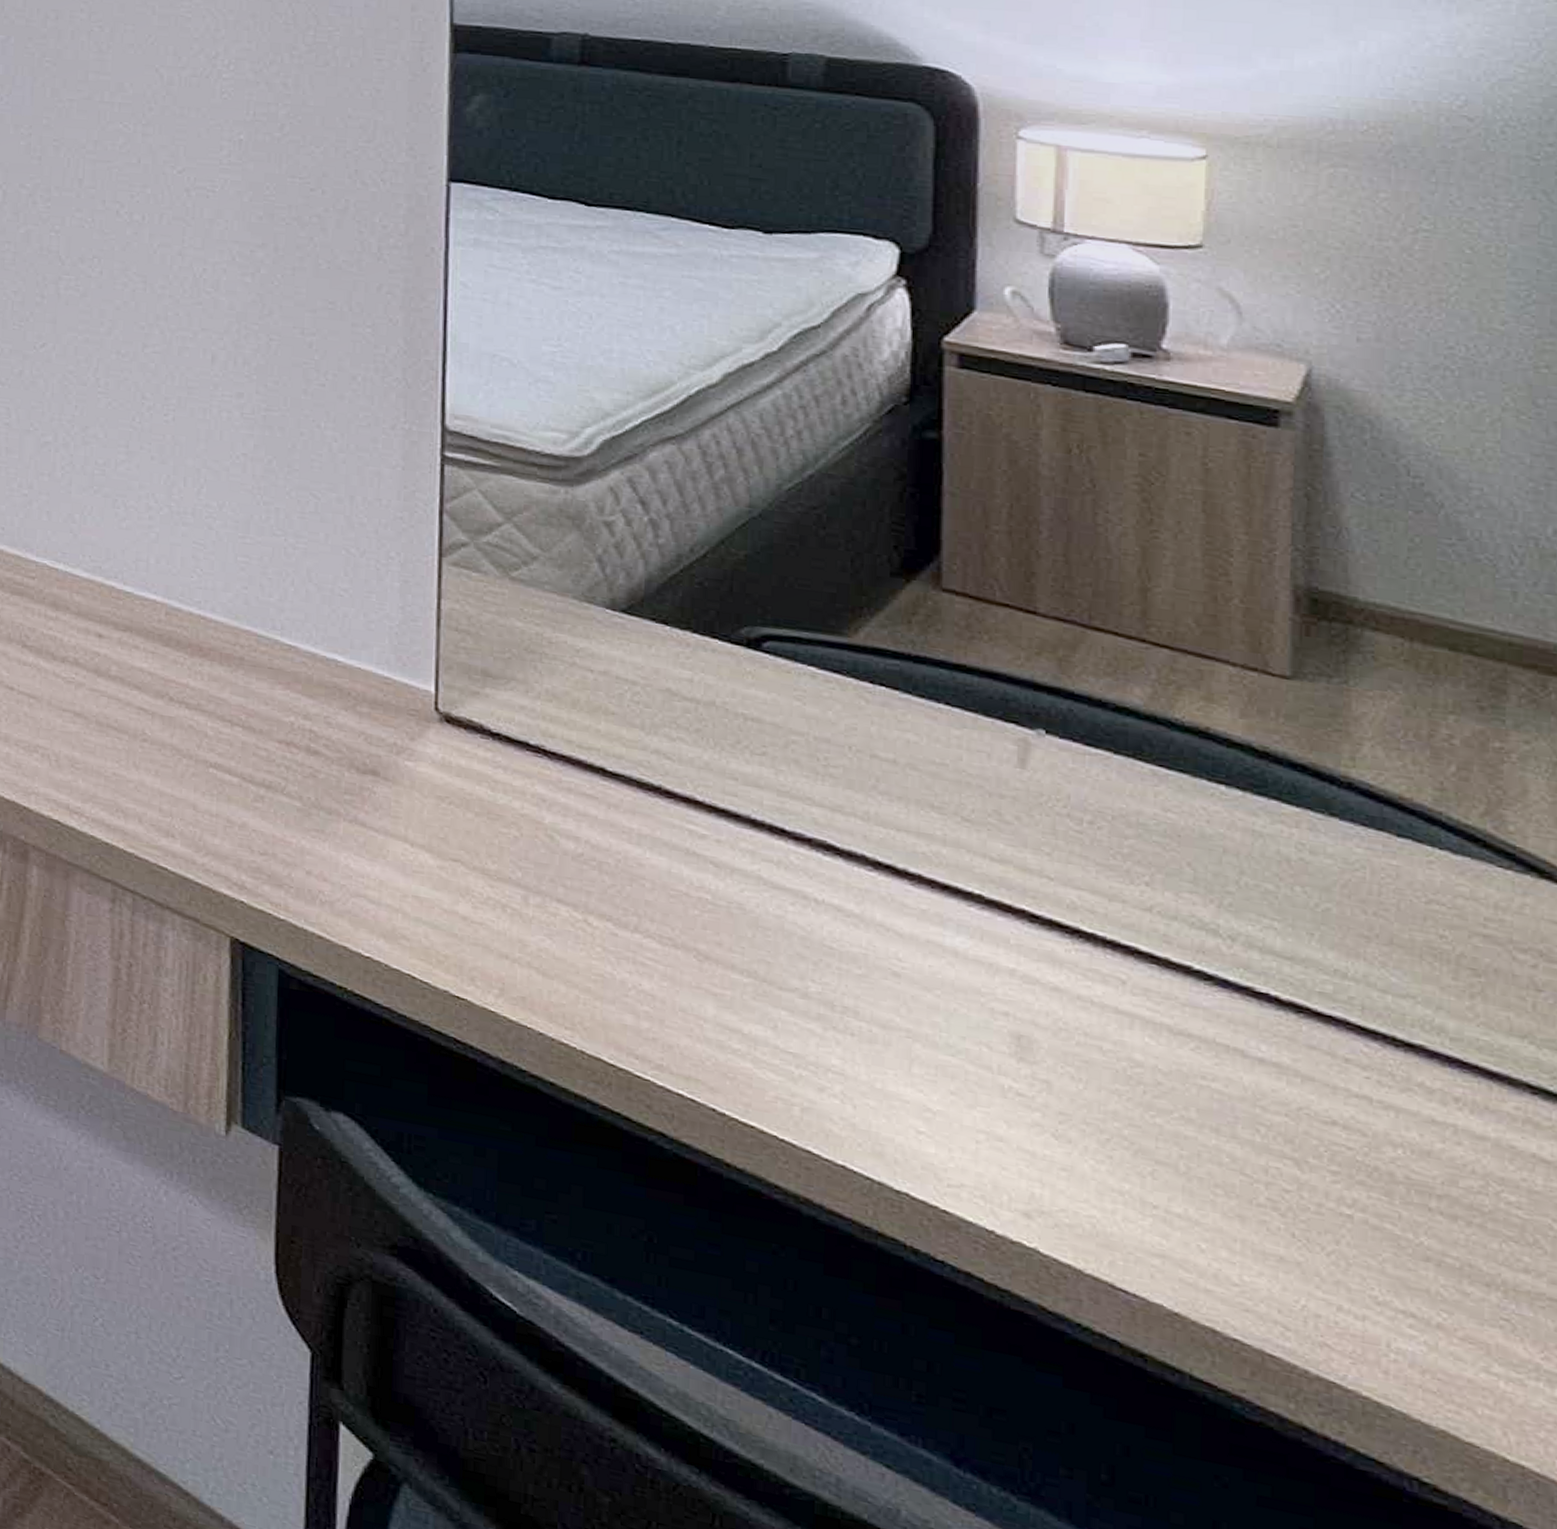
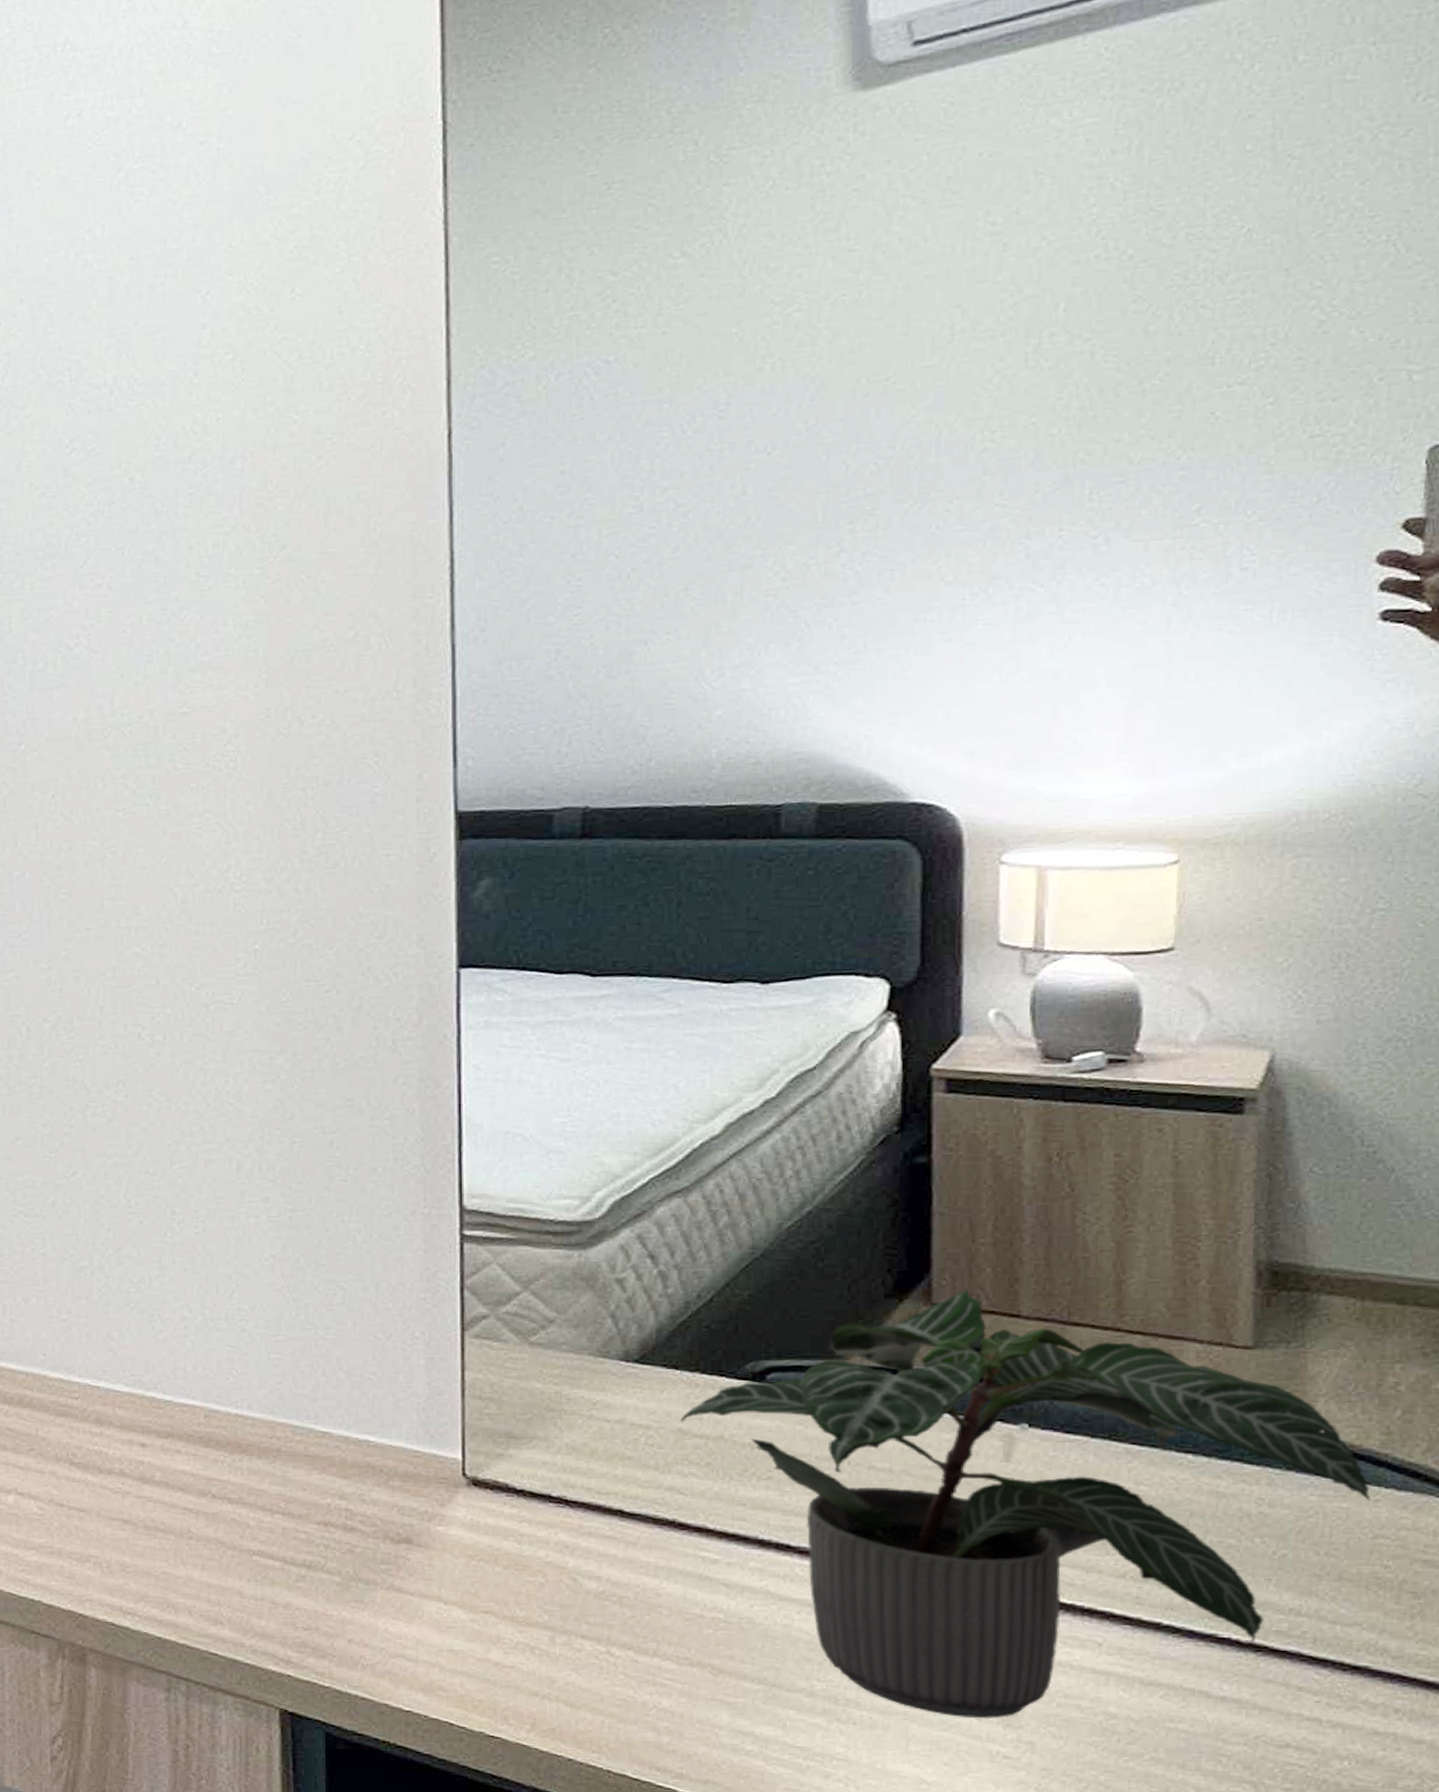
potted plant: none [669,578,1424,1049] -> present [680,1290,1371,1718]

